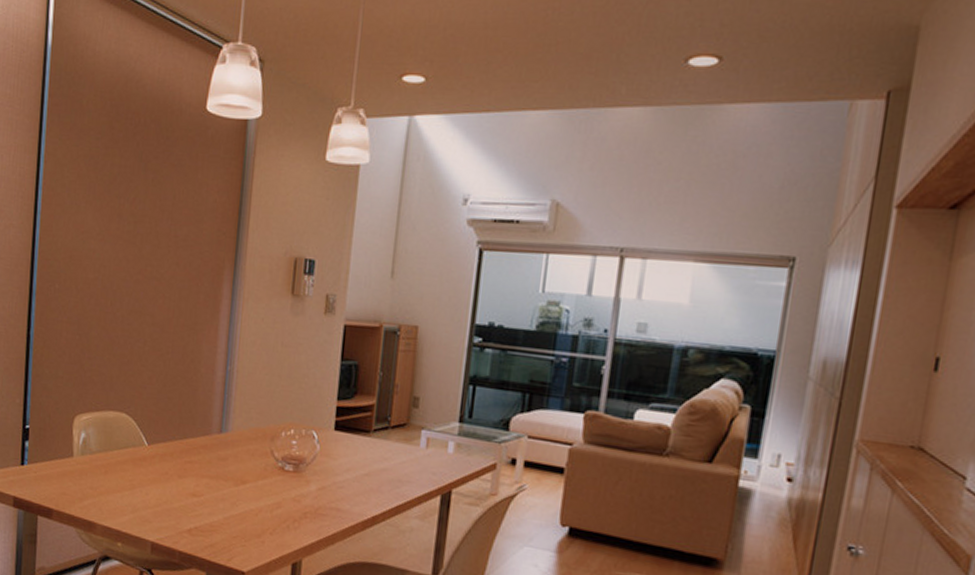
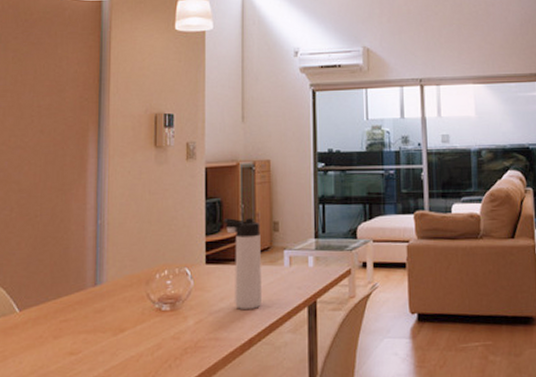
thermos bottle: none [358,385,399,487] -> present [224,218,263,309]

